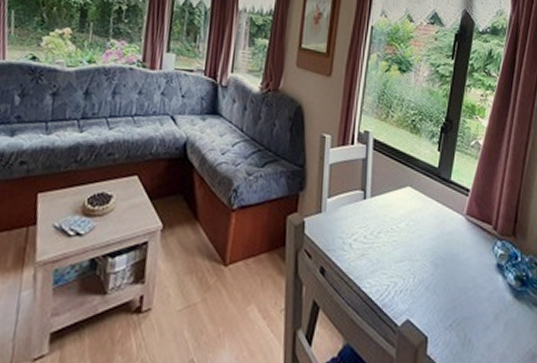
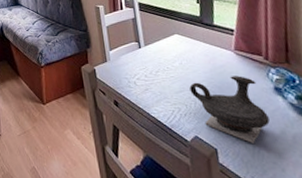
teapot: none [411,246,486,331] -> present [189,76,270,143]

